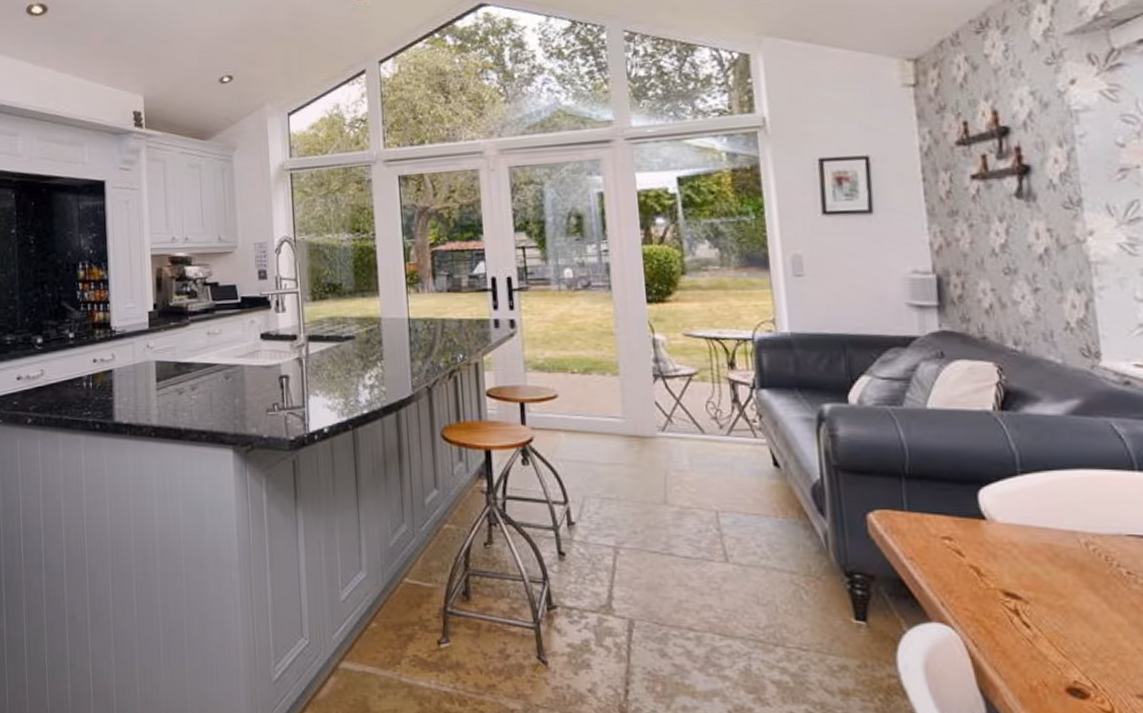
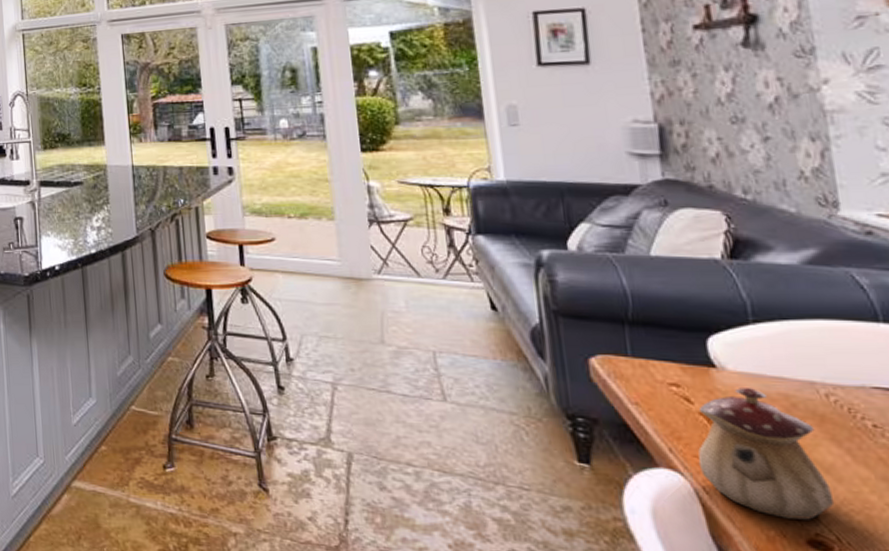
teapot: none [968,538,1092,668] -> present [698,387,835,520]

